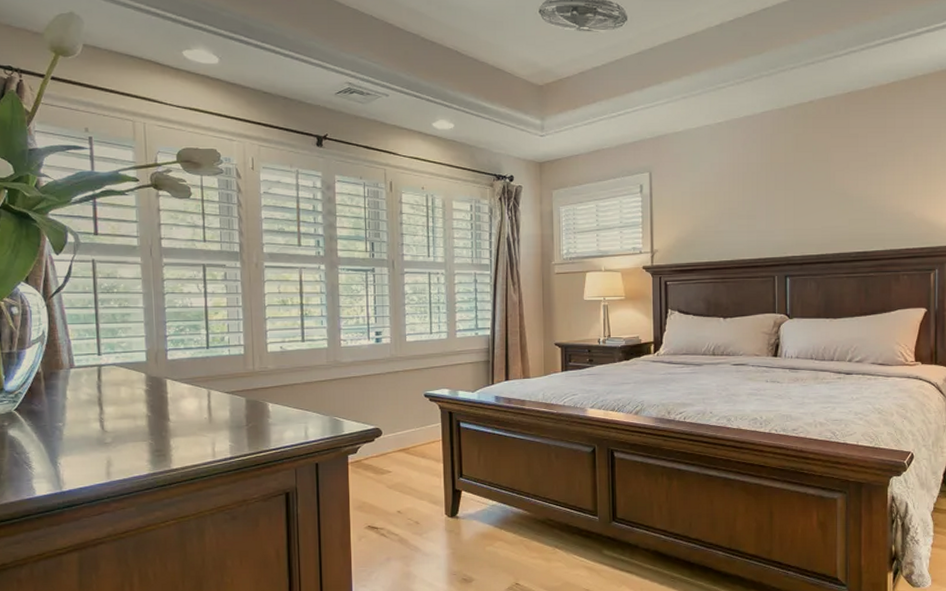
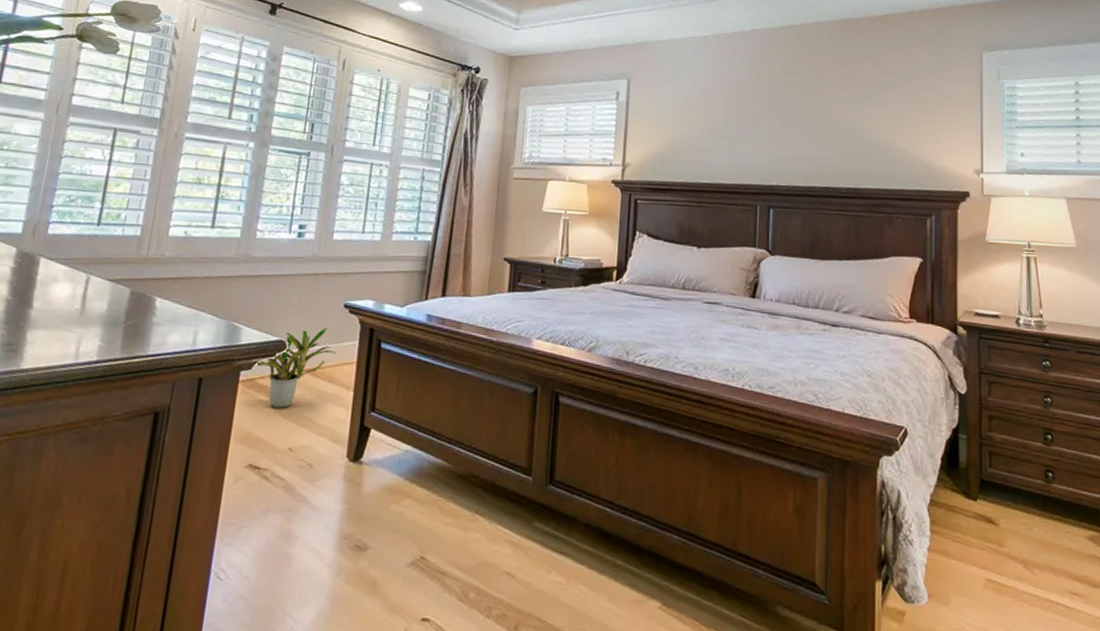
potted plant: none [361,414,423,482] -> present [258,327,336,409]

